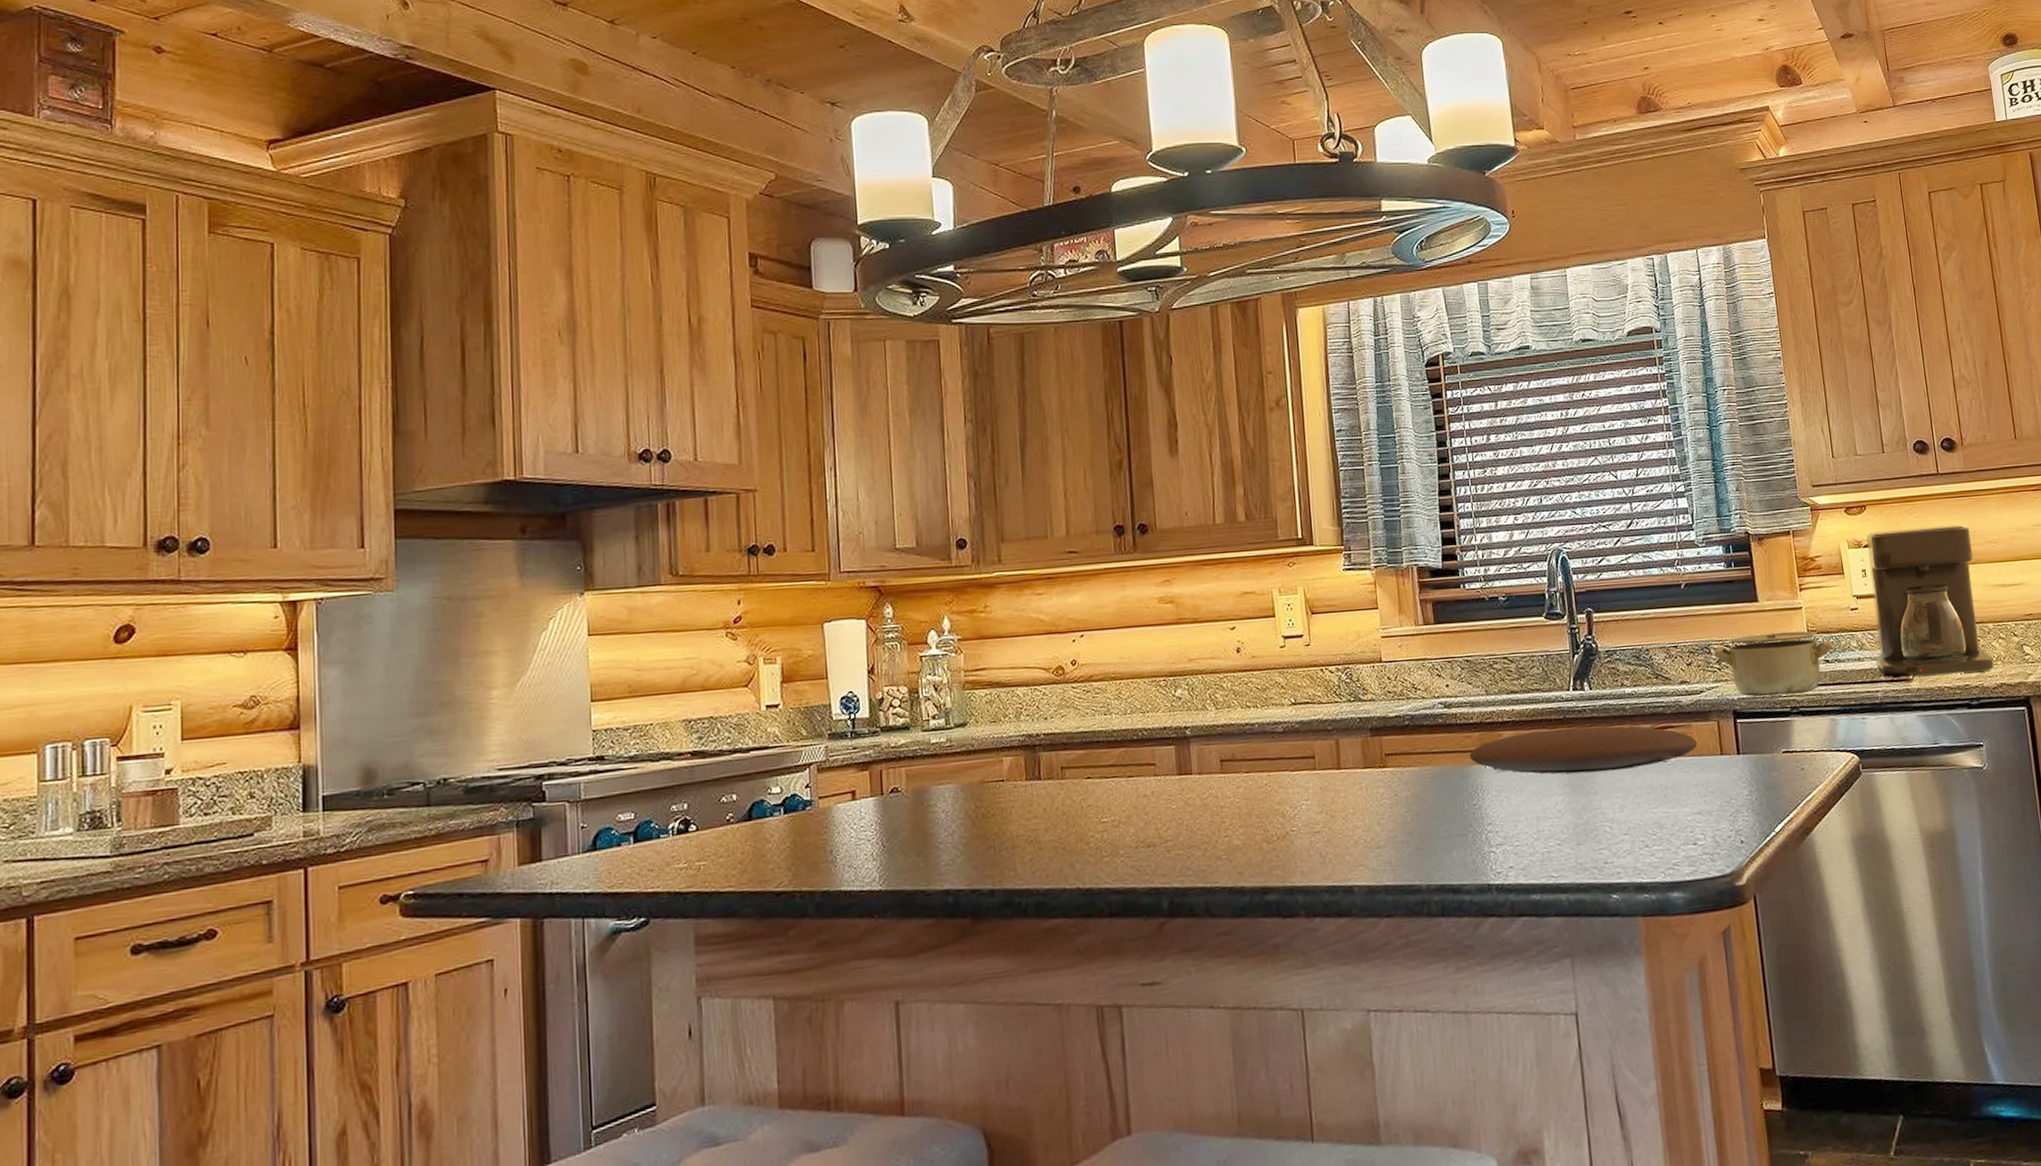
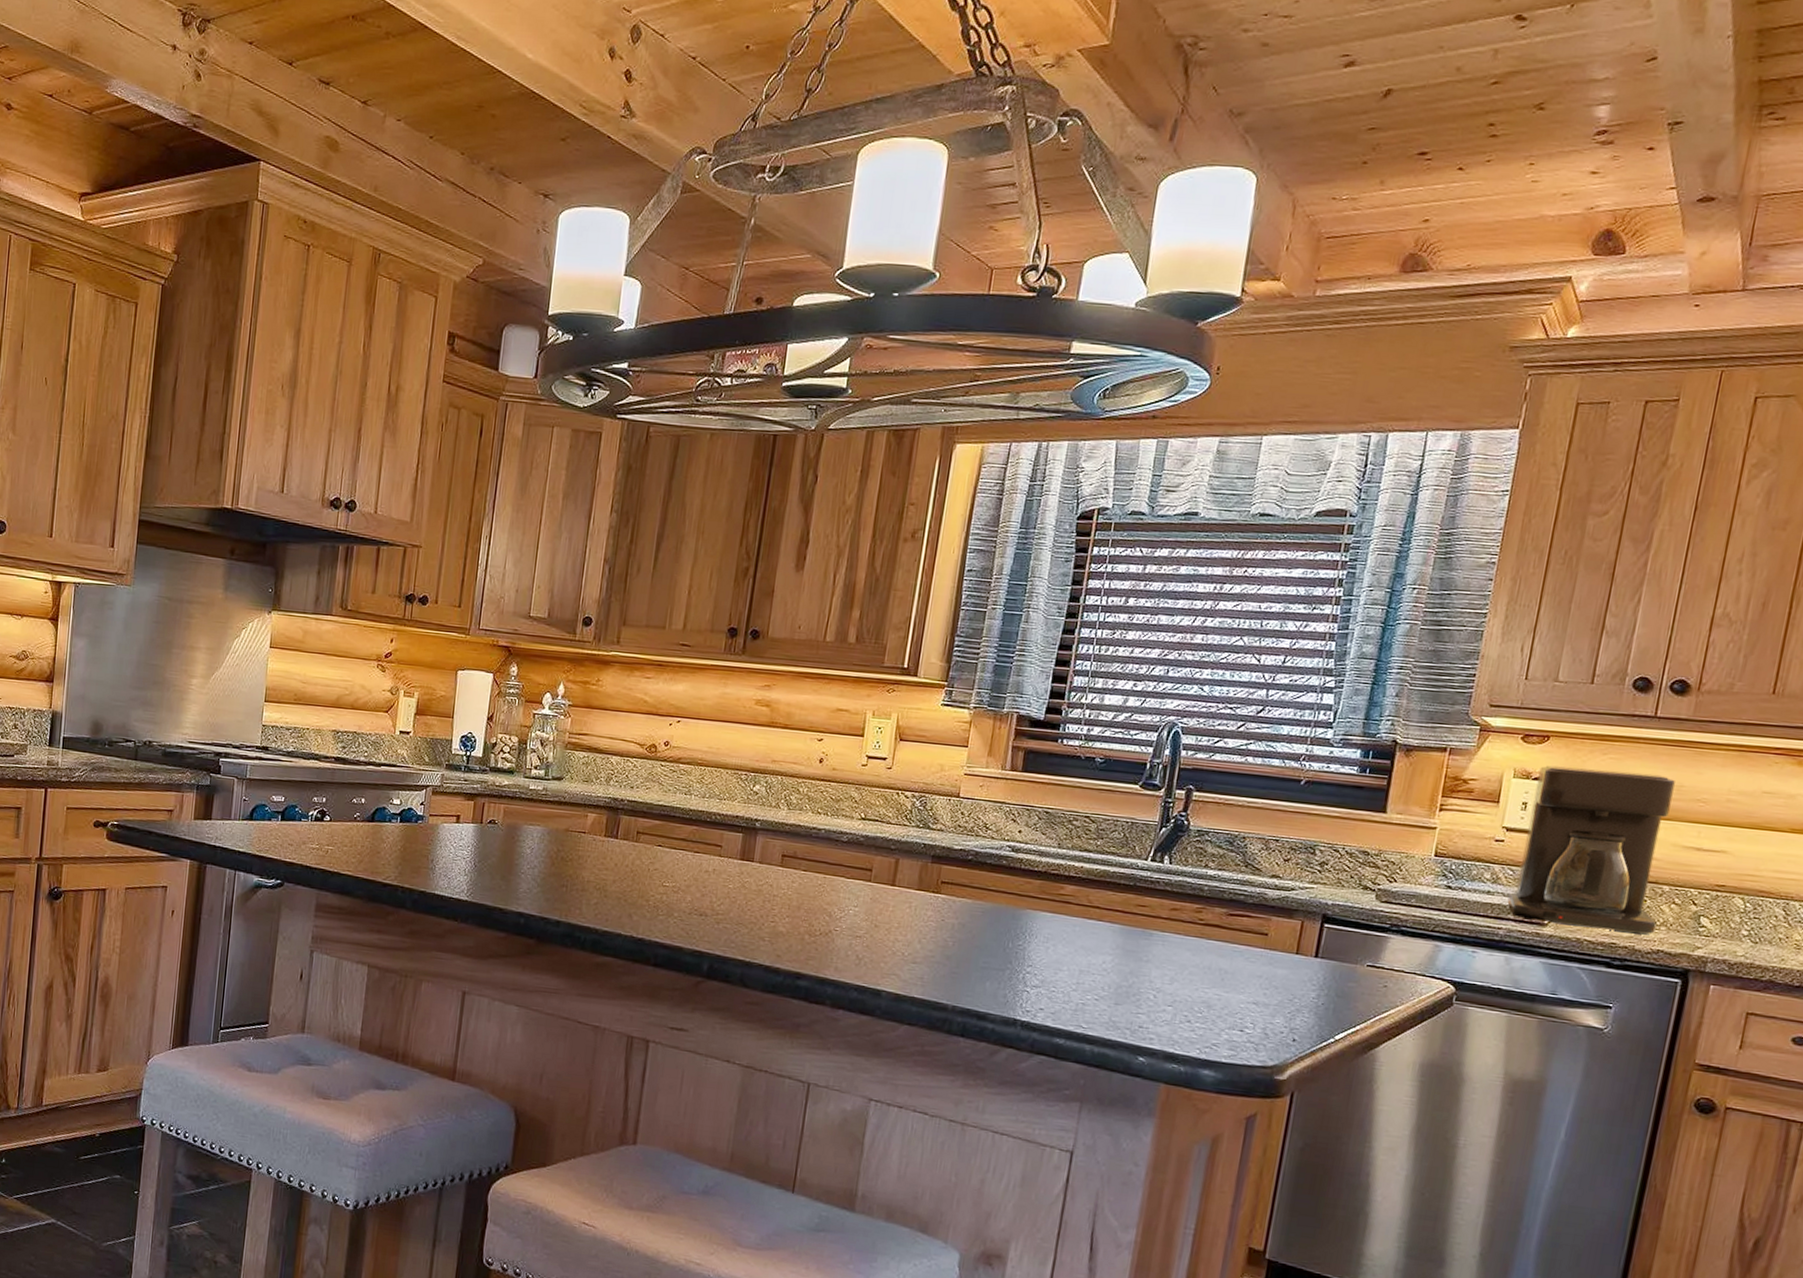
platter: present [1469,725,1698,774] -> none [1025,890,1274,948]
saucepan: present [1714,631,1833,697] -> none [1318,843,1462,914]

